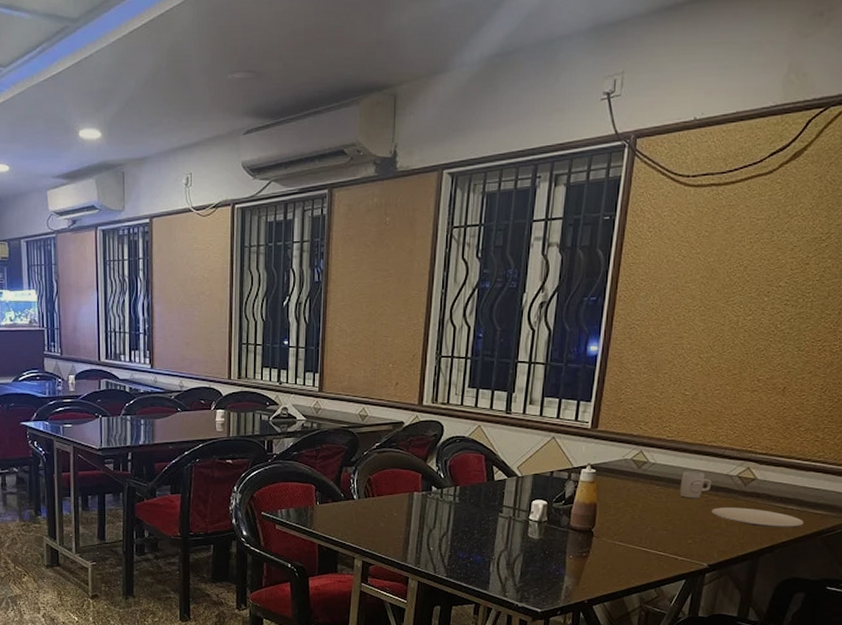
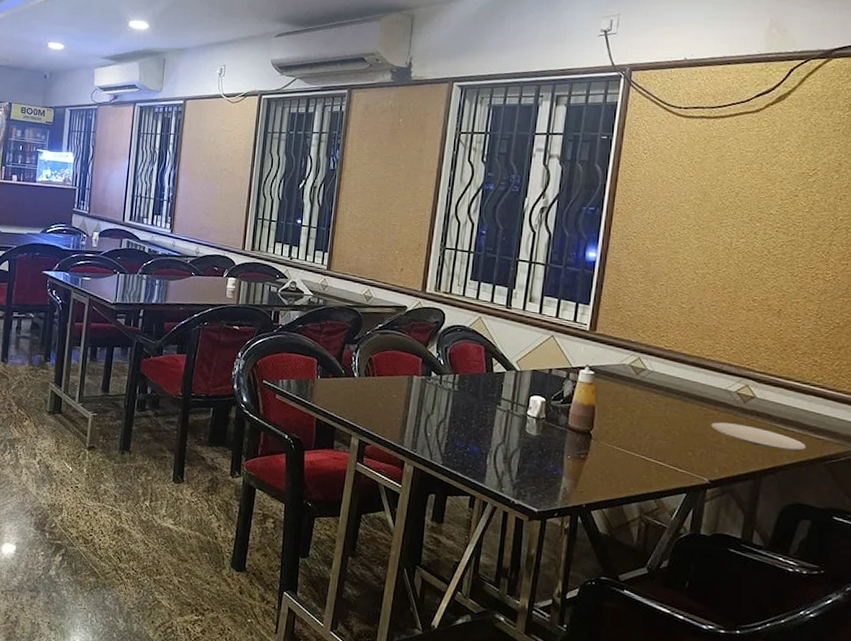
mug: present [679,471,712,499] -> none [678,382,711,411]

